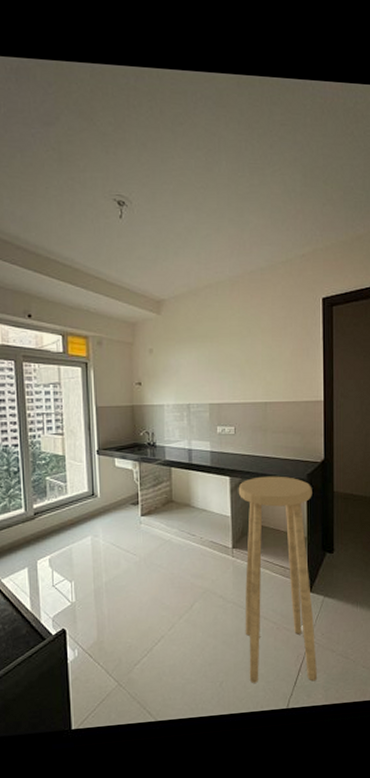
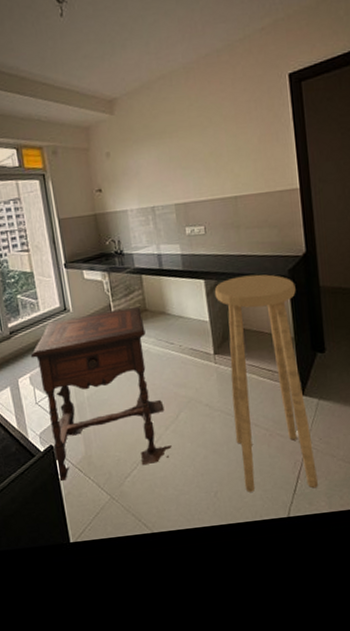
side table: none [52,497,183,667] -> present [30,306,172,482]

